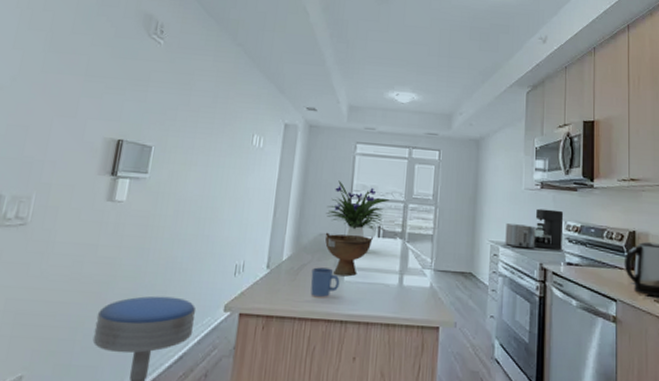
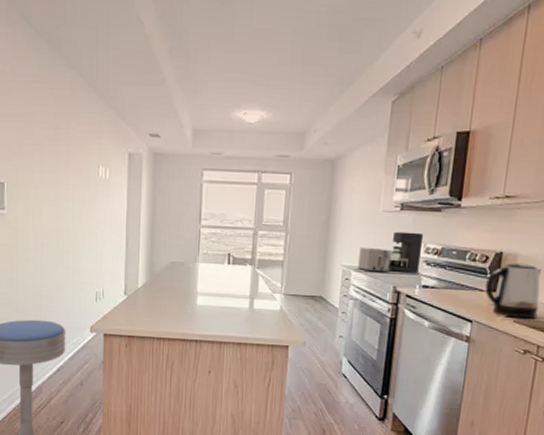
mug: present [310,267,340,298] -> none [165,293,193,321]
bowl: present [325,232,373,277] -> none [176,260,223,301]
flower arrangement: present [326,180,390,238] -> none [176,210,239,265]

